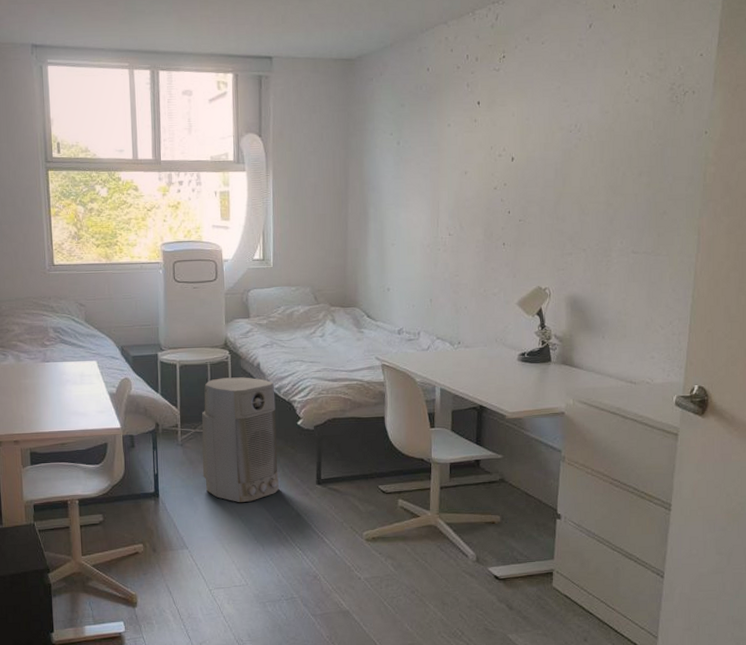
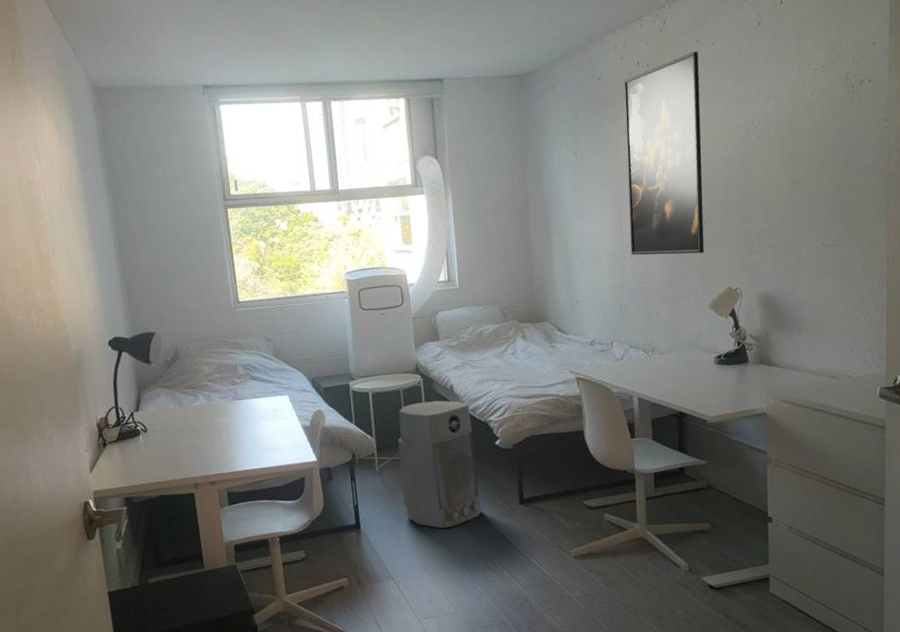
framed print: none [445,49,528,251] -> present [623,51,705,256]

